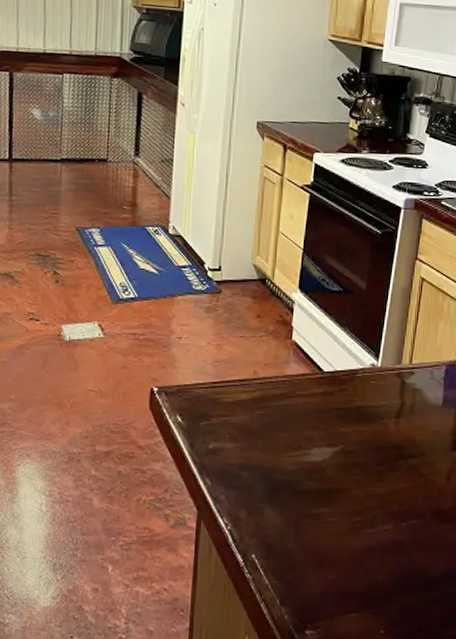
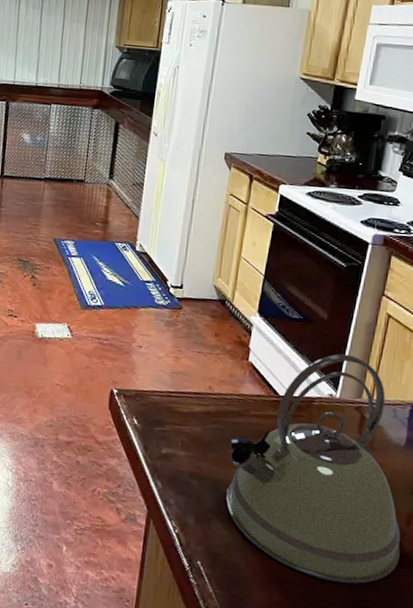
kettle: none [277,322,442,550] -> present [226,353,400,584]

